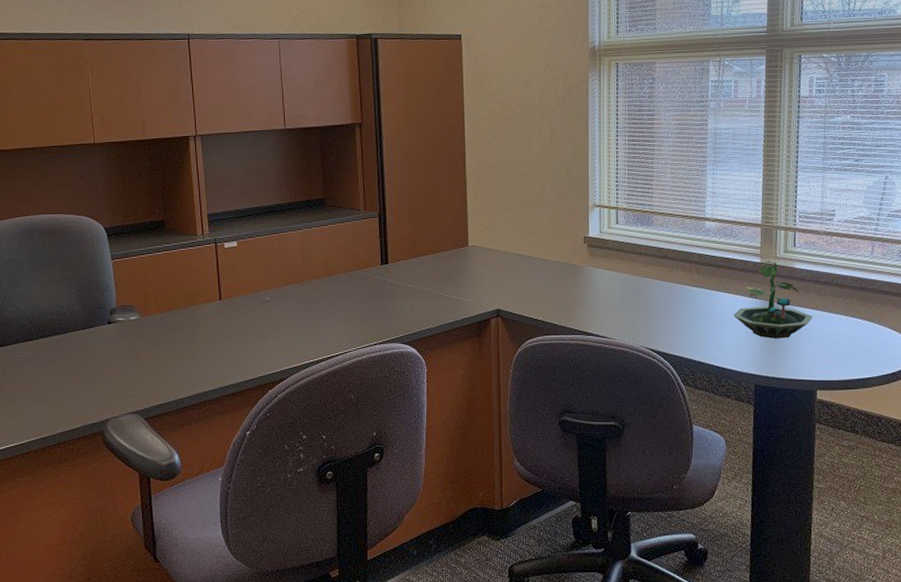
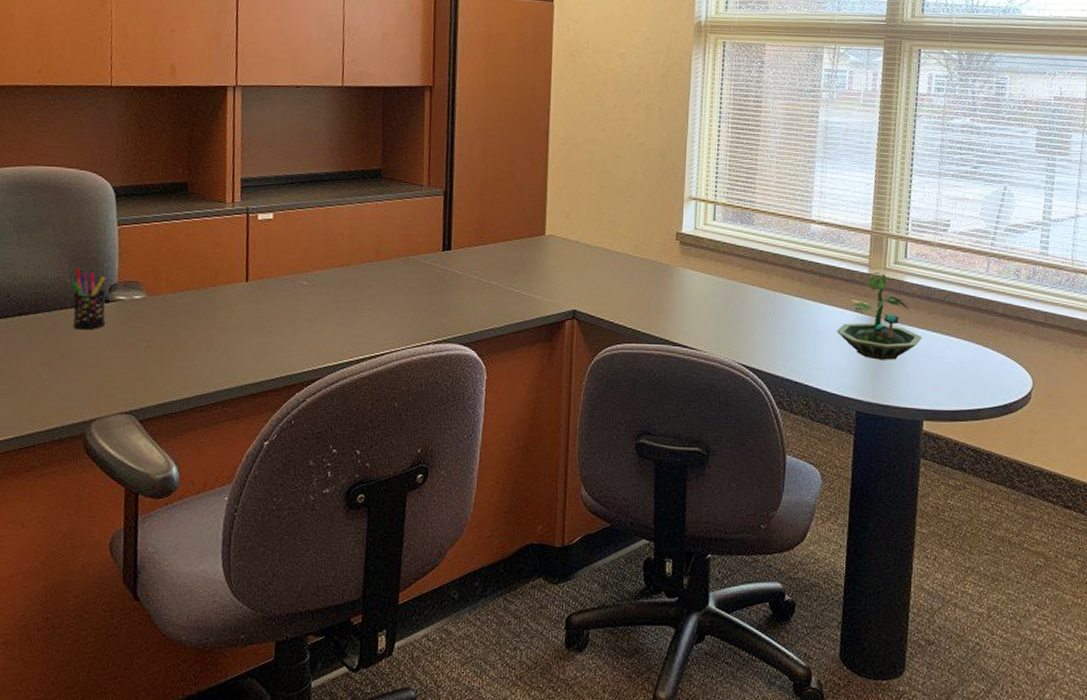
pen holder: none [79,297,110,347] -> present [71,268,106,330]

